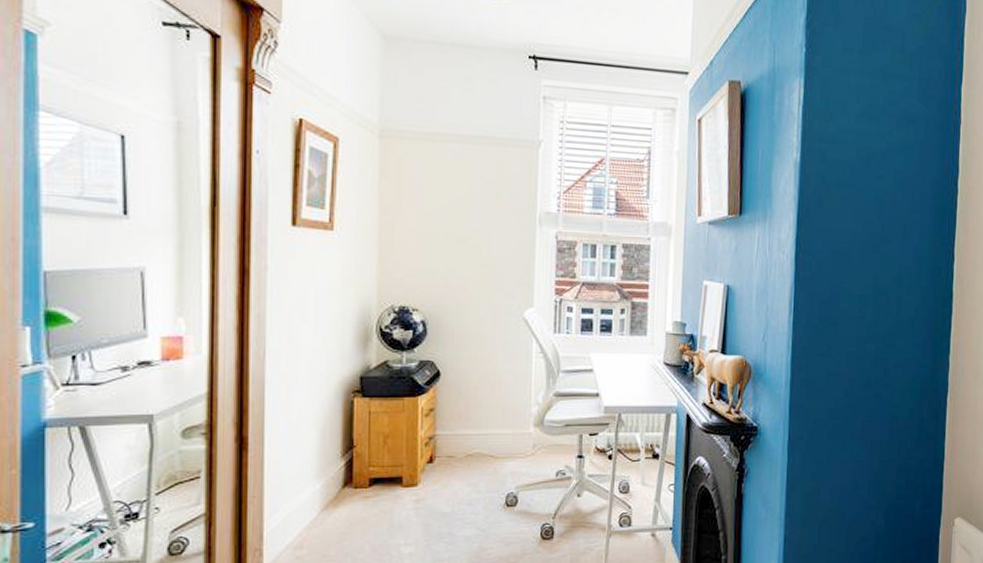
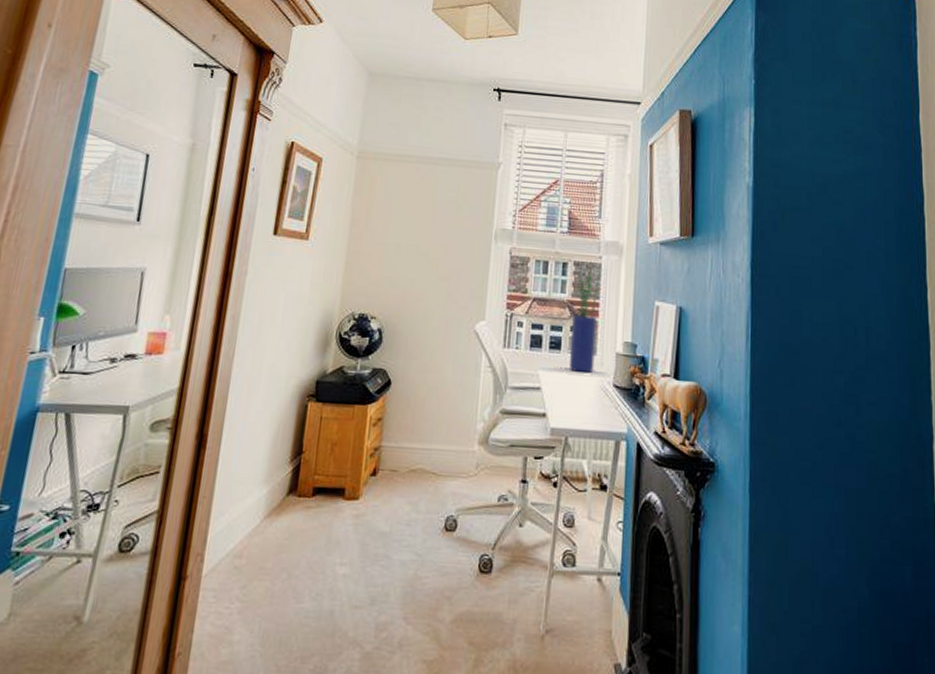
vase: none [620,251,651,352] -> present [569,269,602,373]

